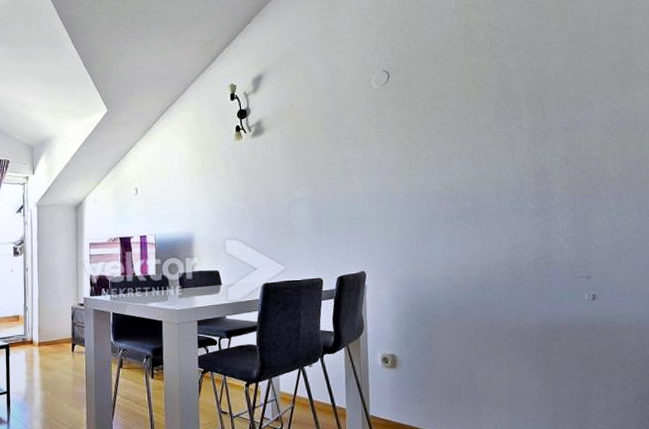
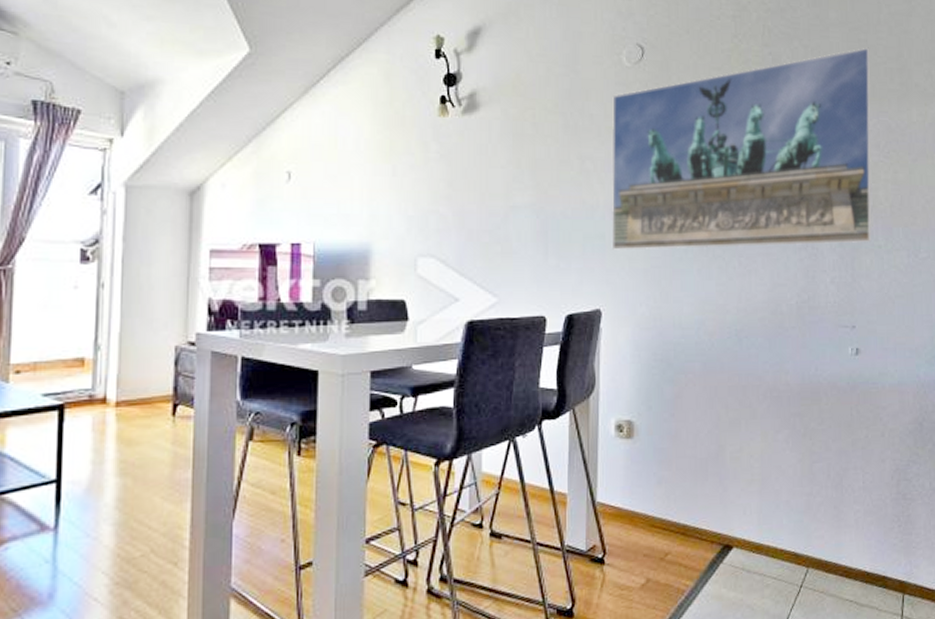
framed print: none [365,46,603,227] -> present [611,47,872,251]

